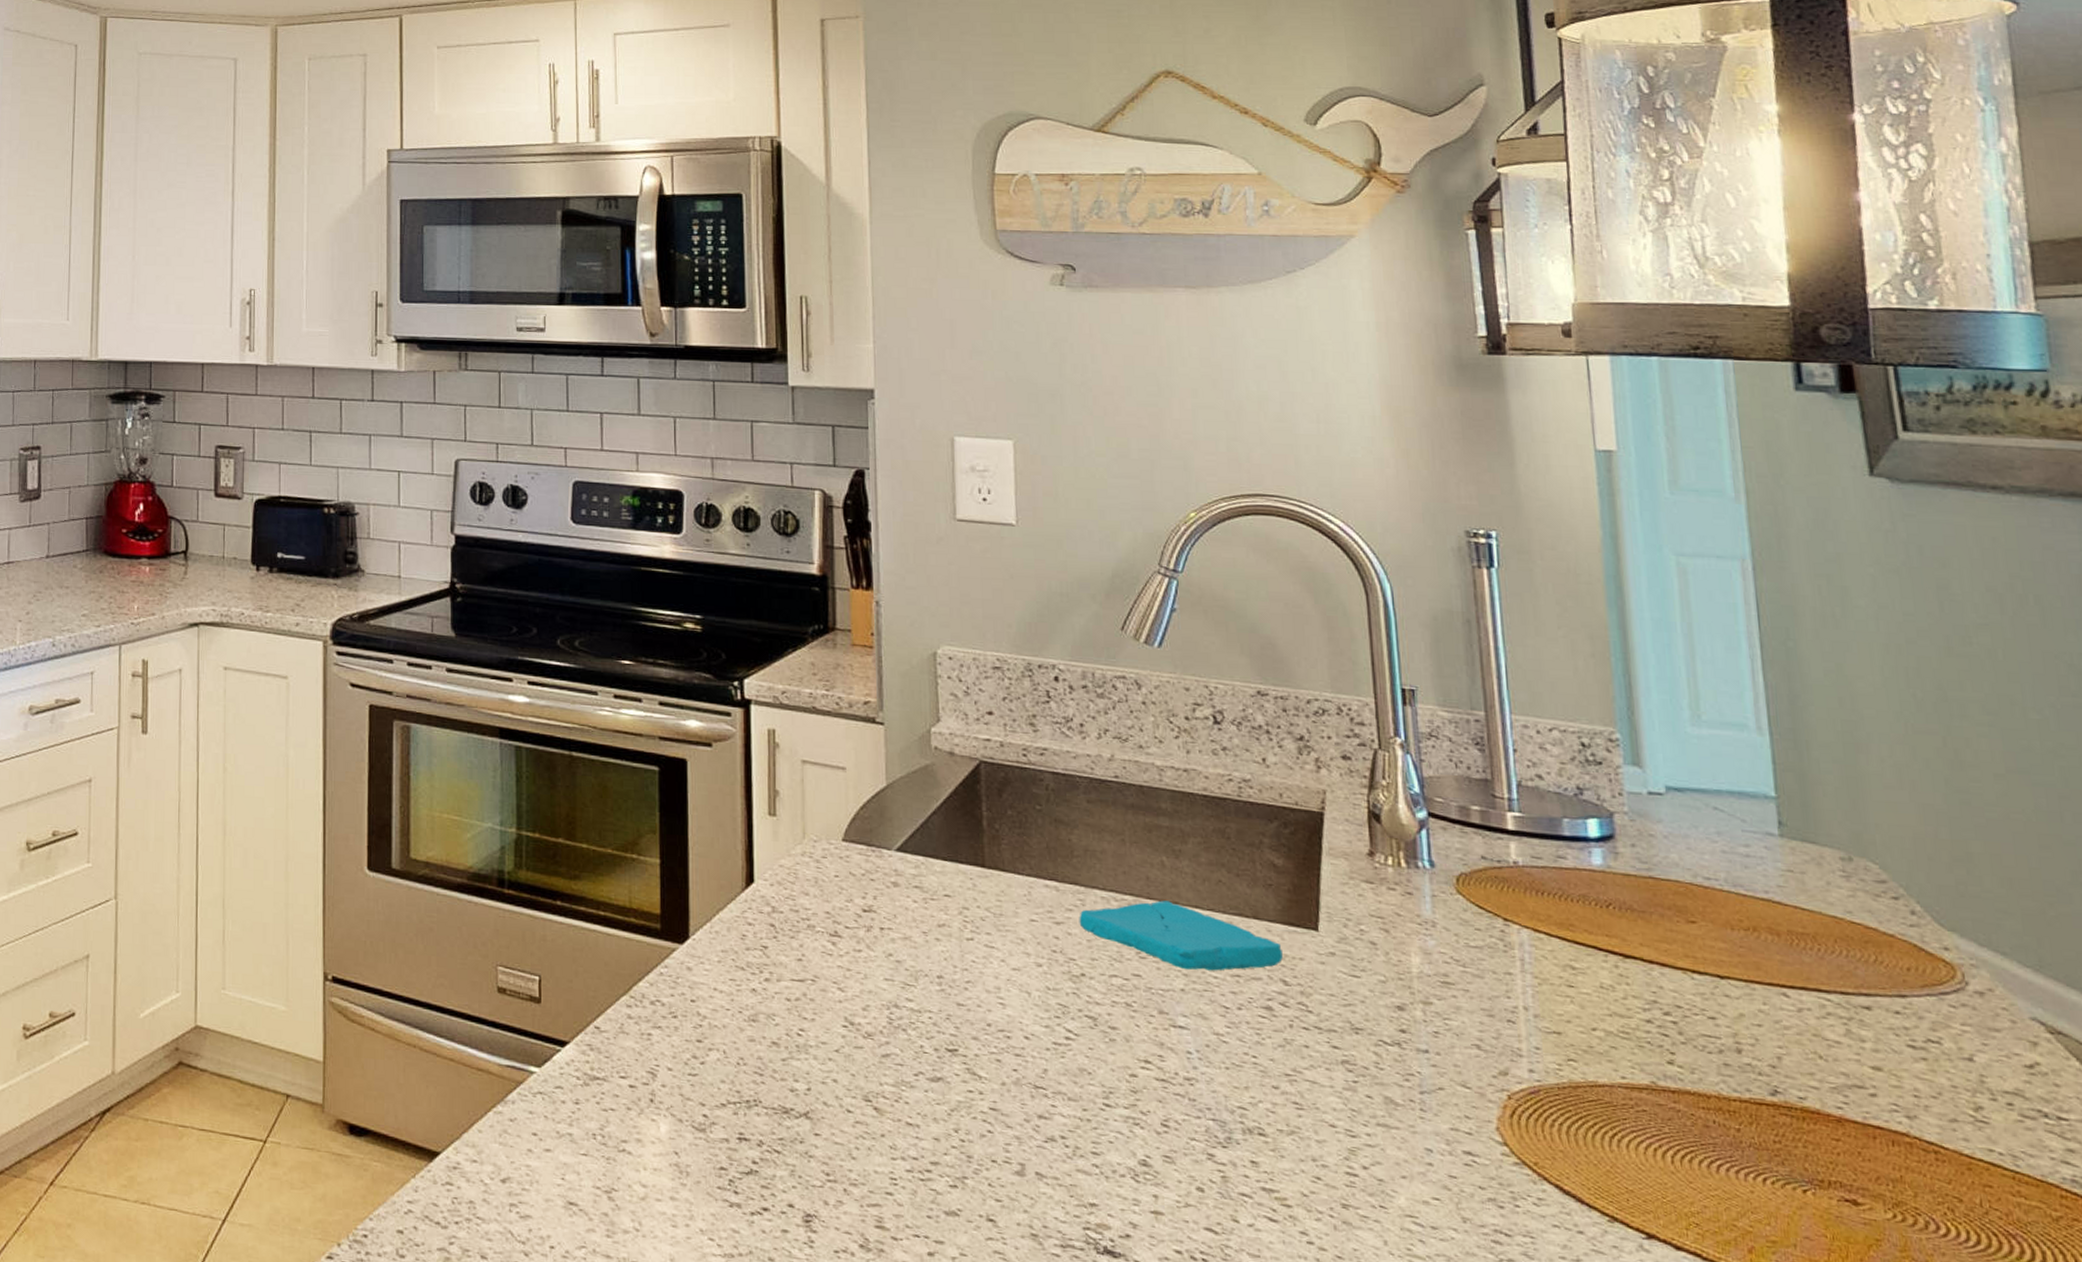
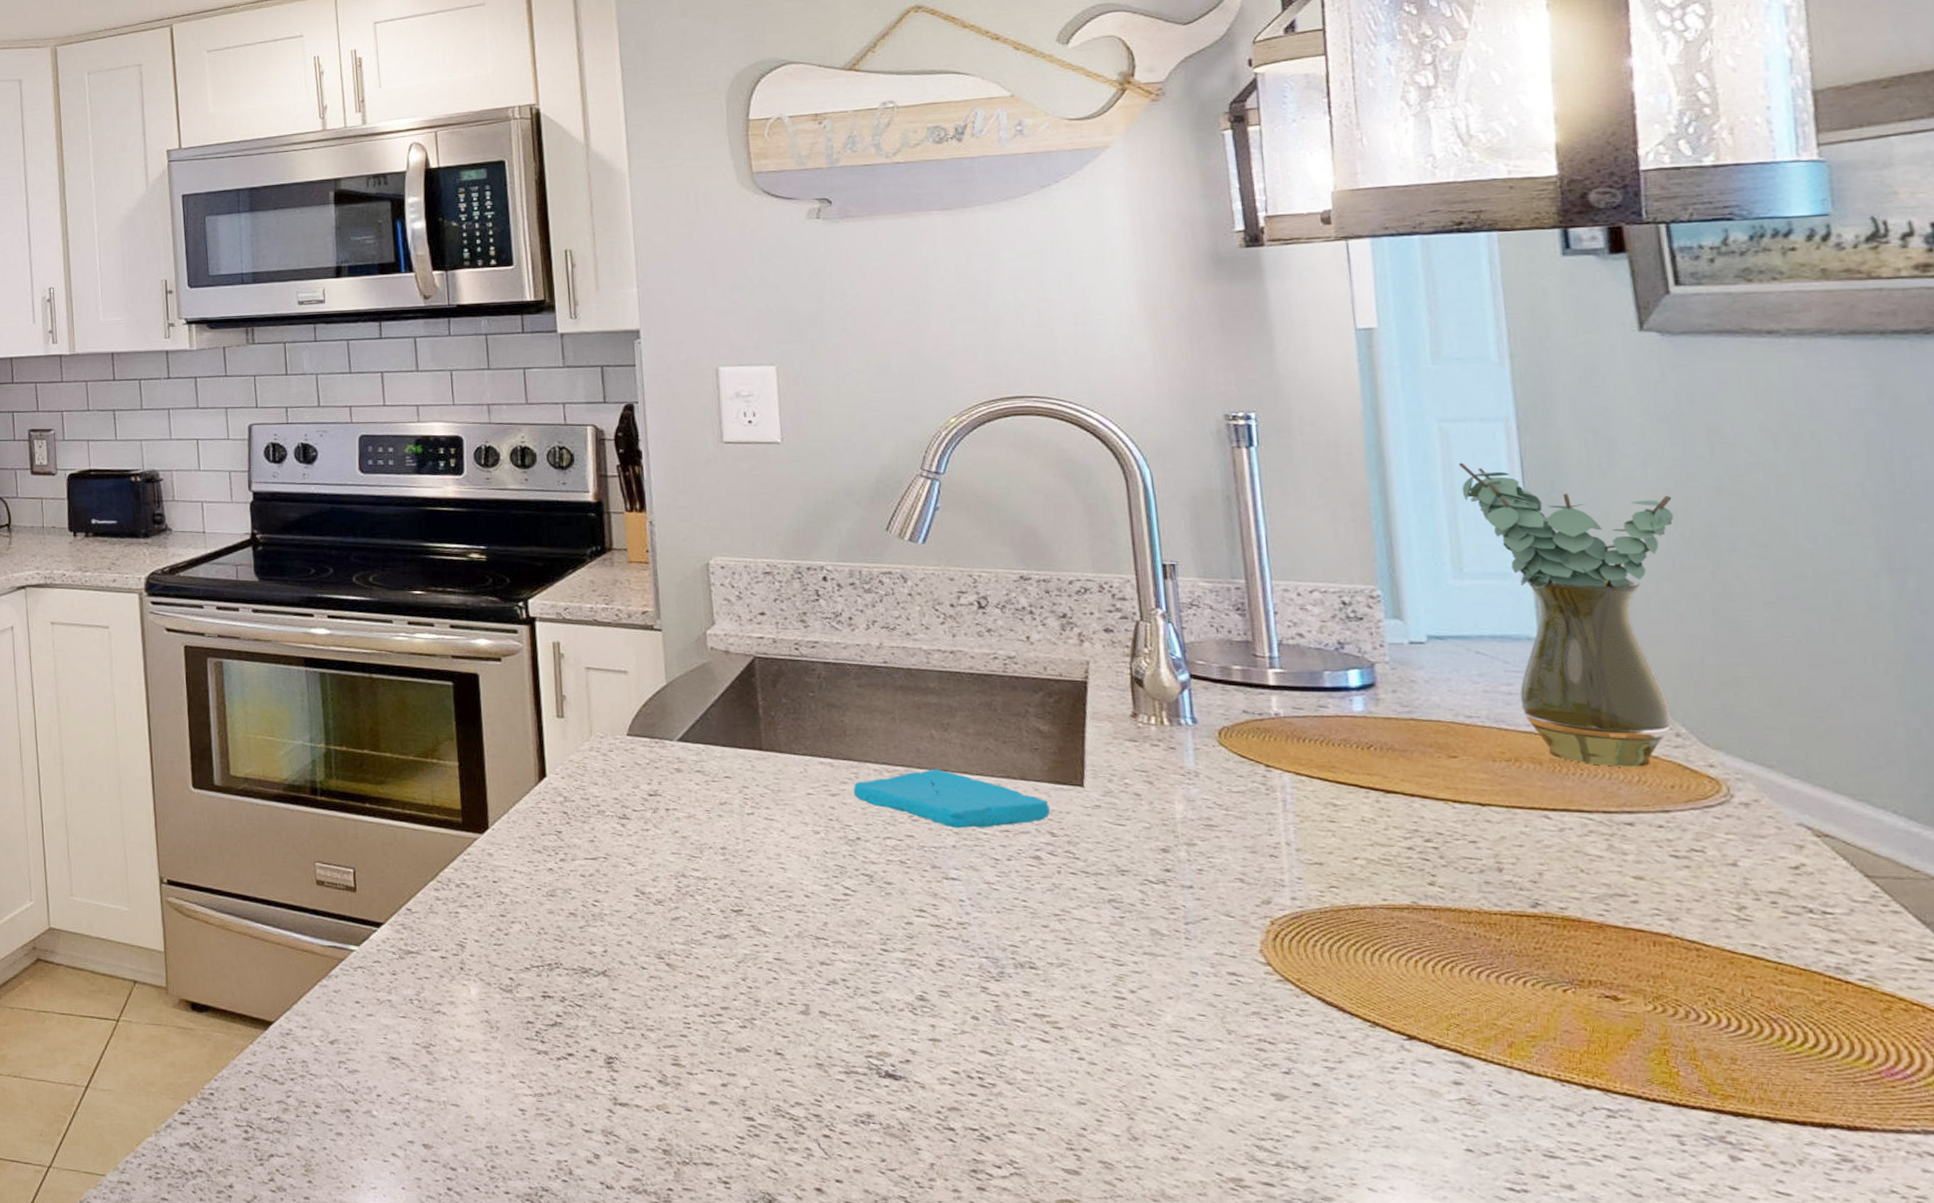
vase: none [1695,601,1907,946] -> present [1458,462,1674,767]

